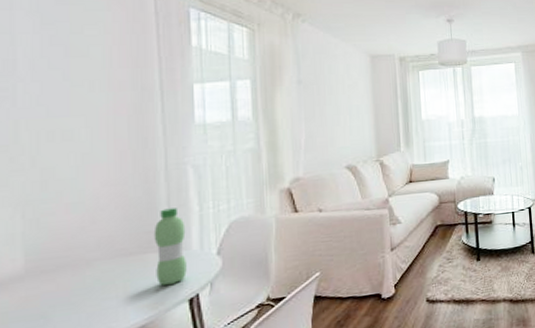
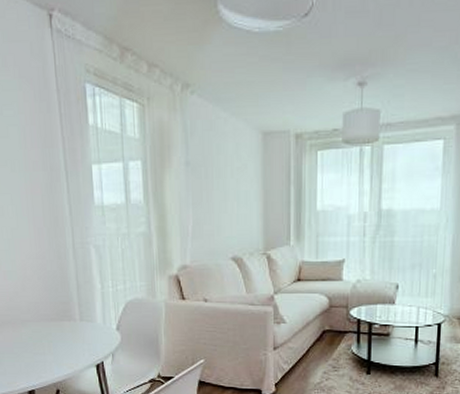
water bottle: present [153,208,187,286] -> none [67,284,94,351]

